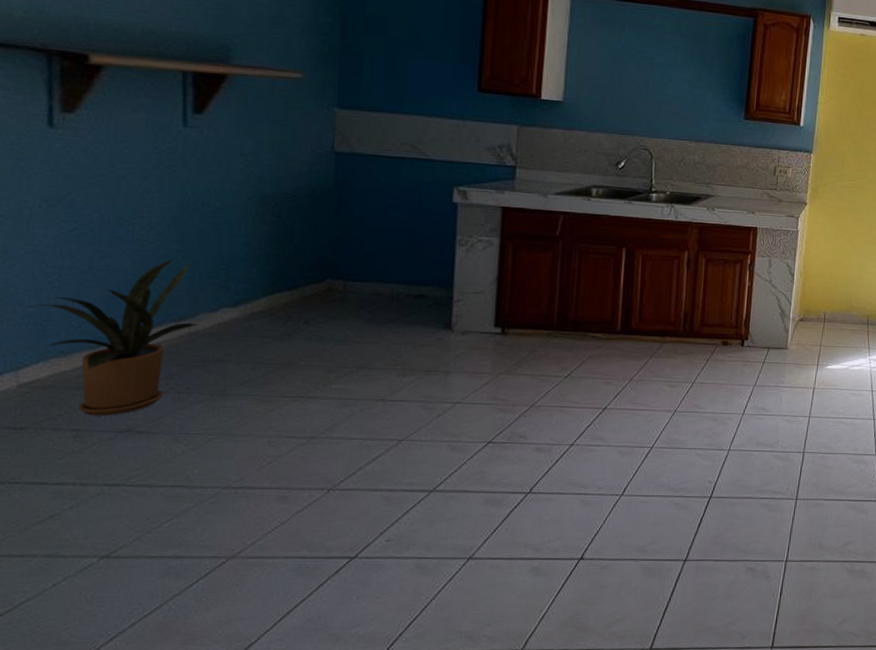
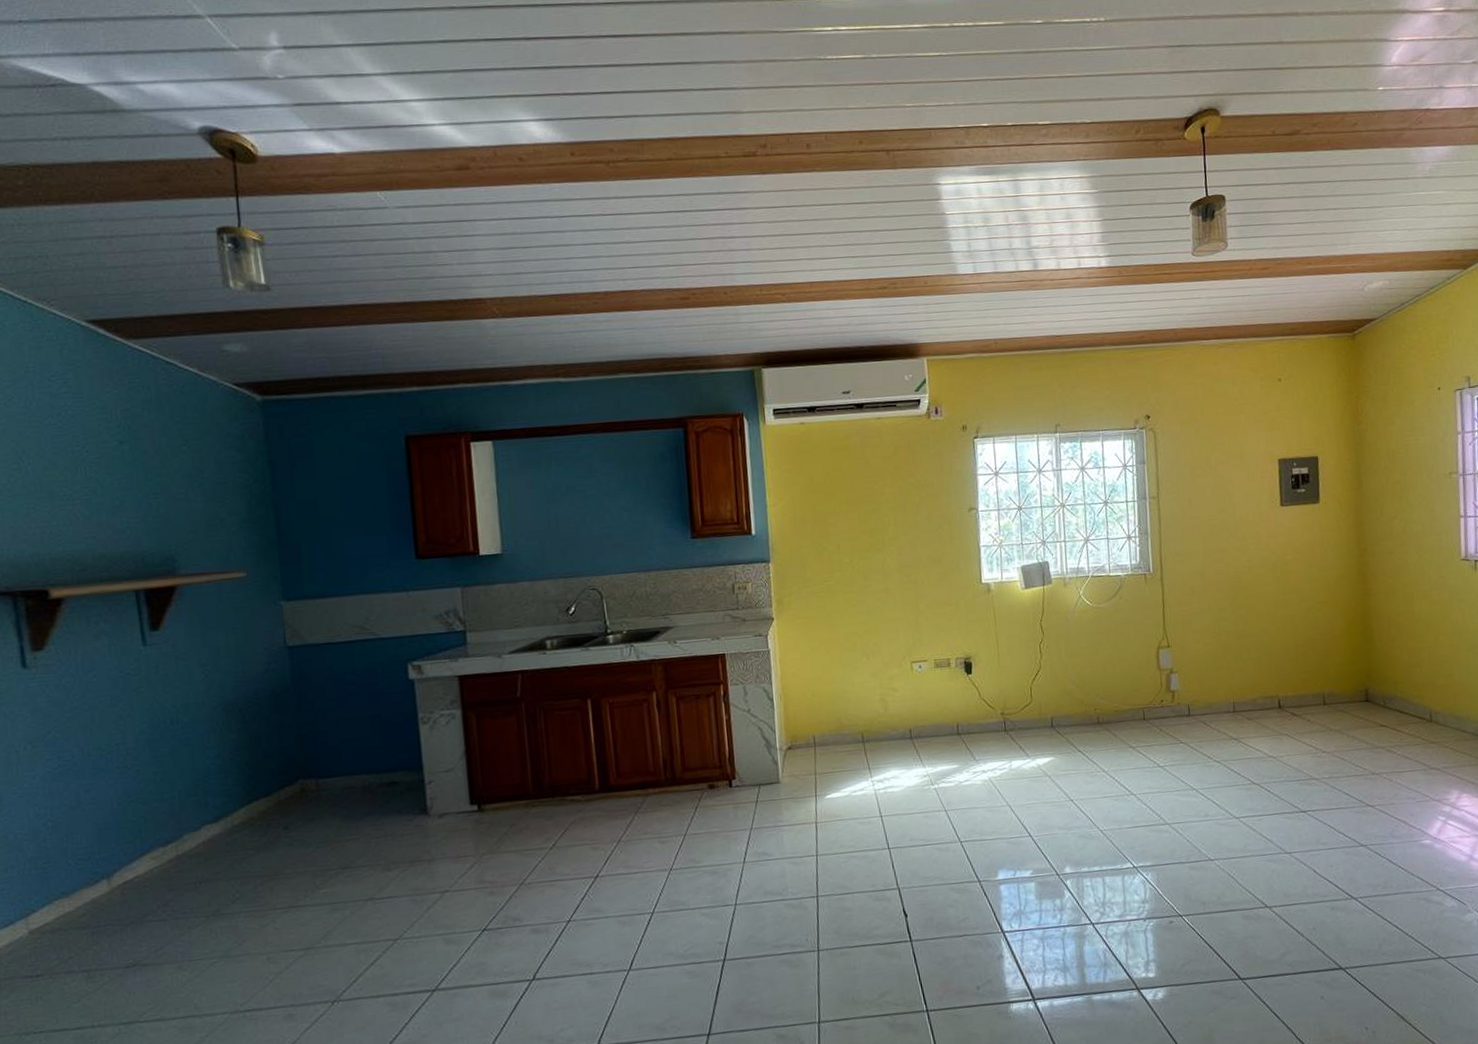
house plant: present [25,258,201,416] -> none [26,781,187,954]

